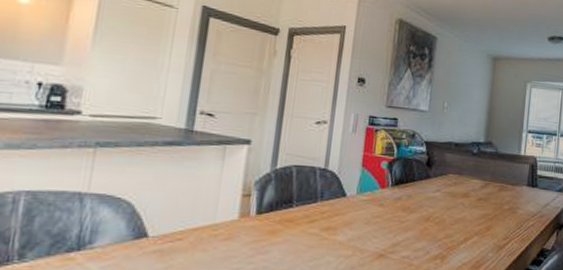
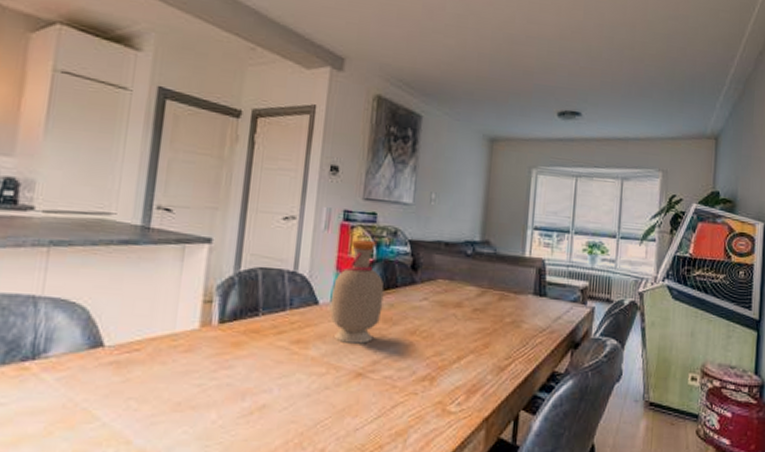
bottle: none [356,141,404,229] -> present [330,240,385,344]

